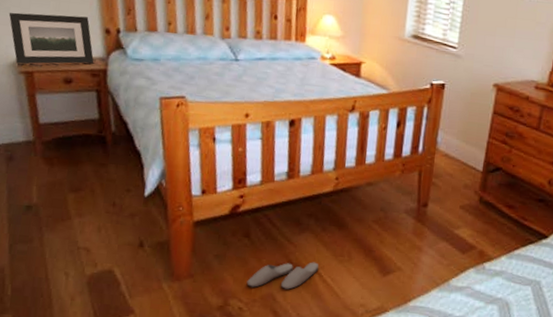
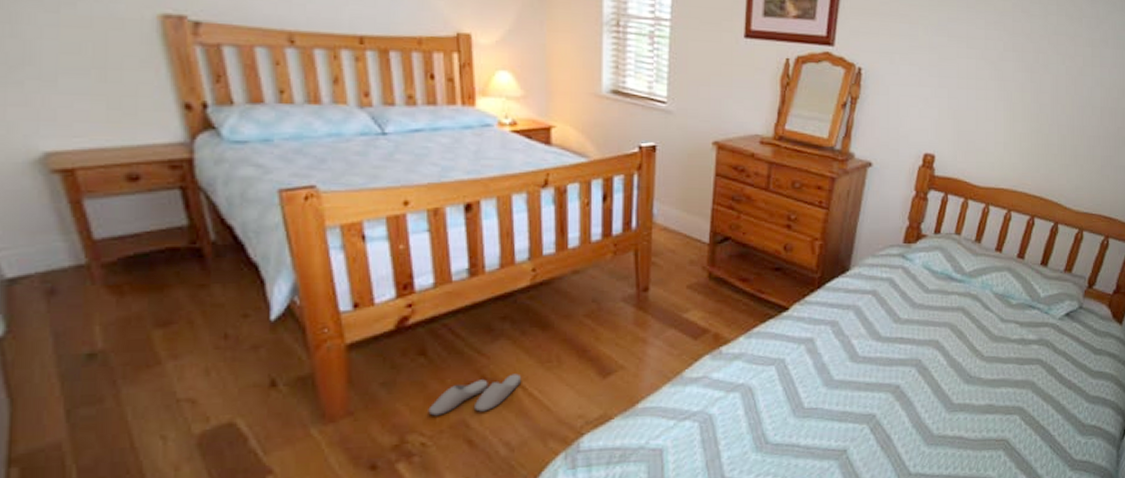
picture frame: present [8,12,94,64] -> none [22,87,172,159]

